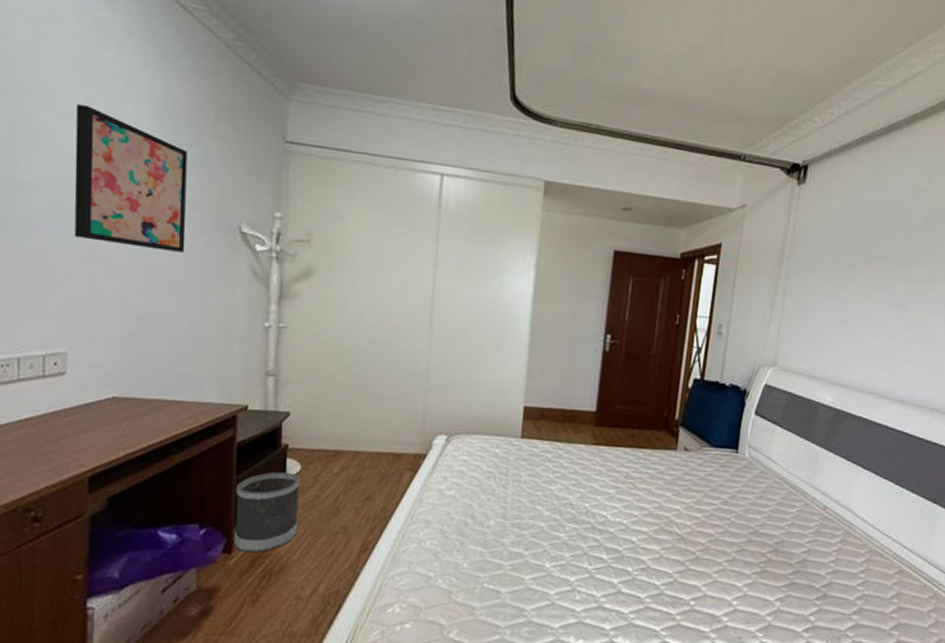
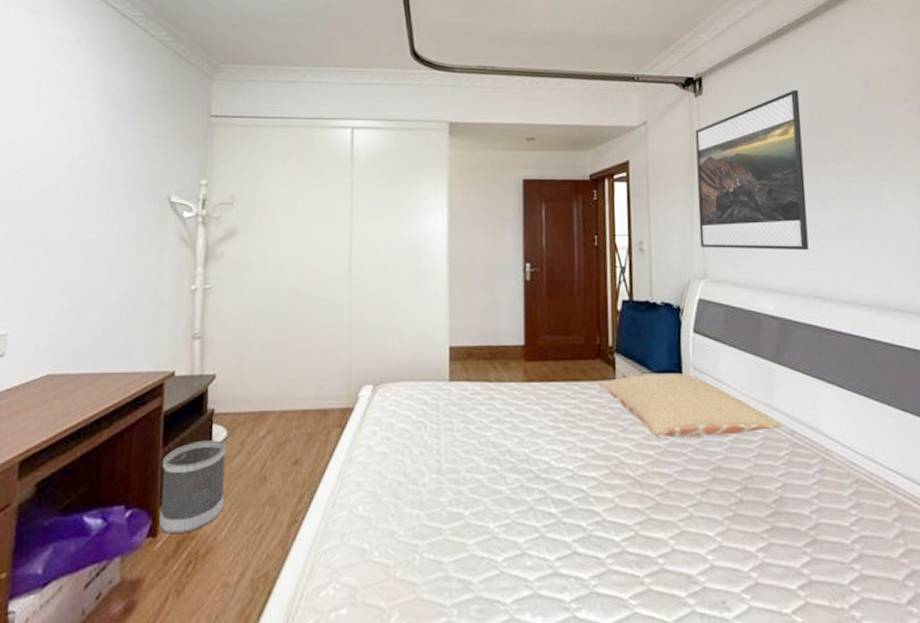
wall art: present [74,103,188,253] -> none [22,105,124,227]
pillow: none [661,447,817,506] -> present [599,373,782,436]
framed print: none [776,189,899,350] -> present [695,90,809,251]

